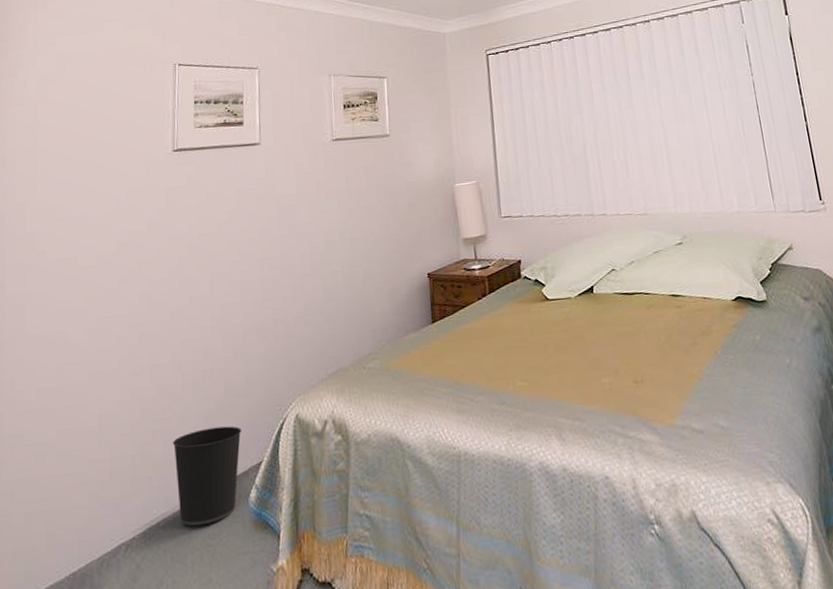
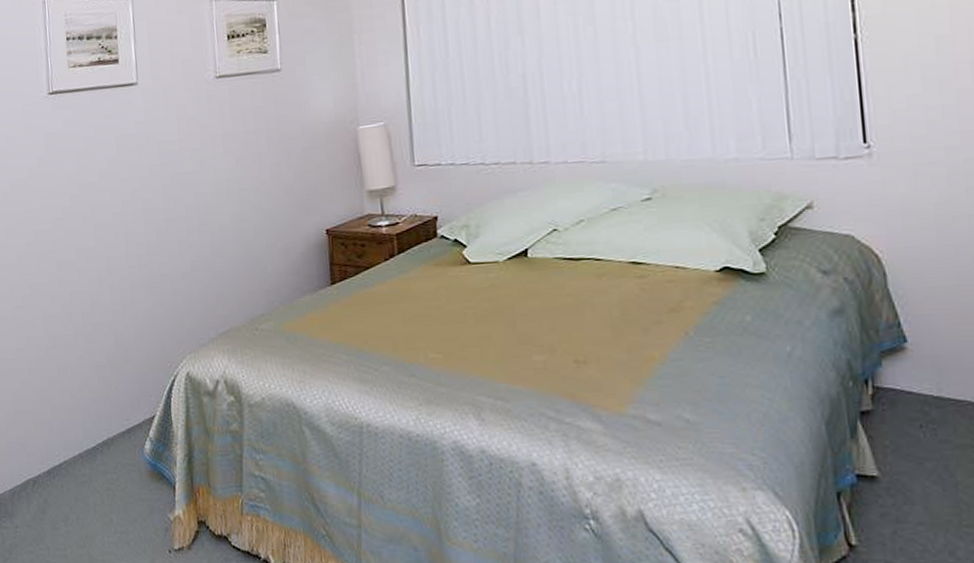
wastebasket: present [172,426,242,526] -> none [68,379,134,471]

